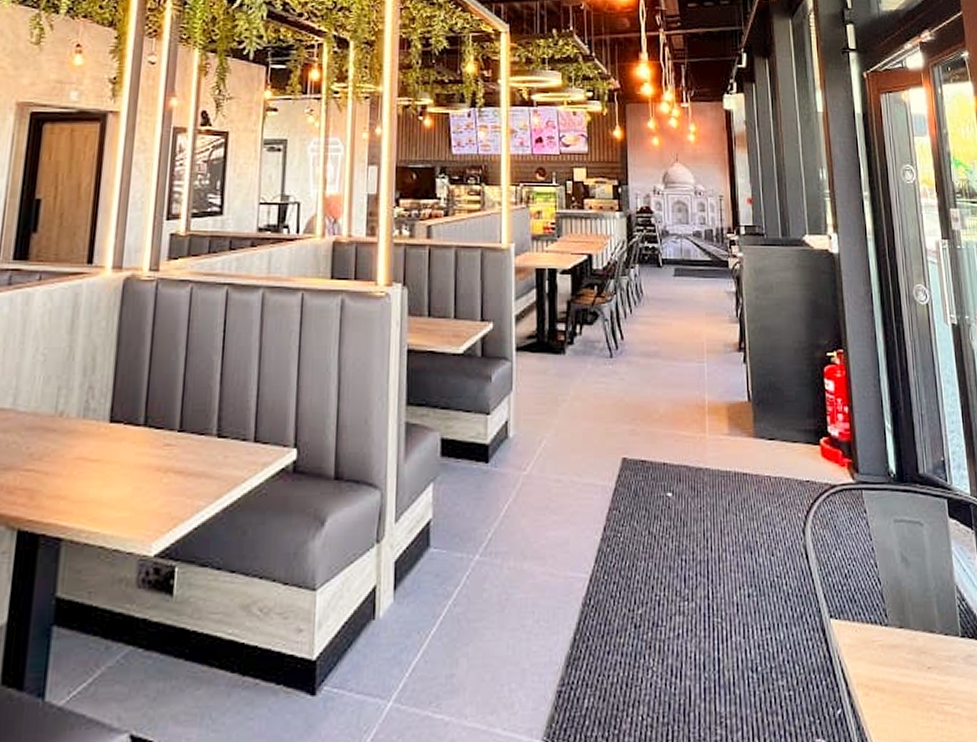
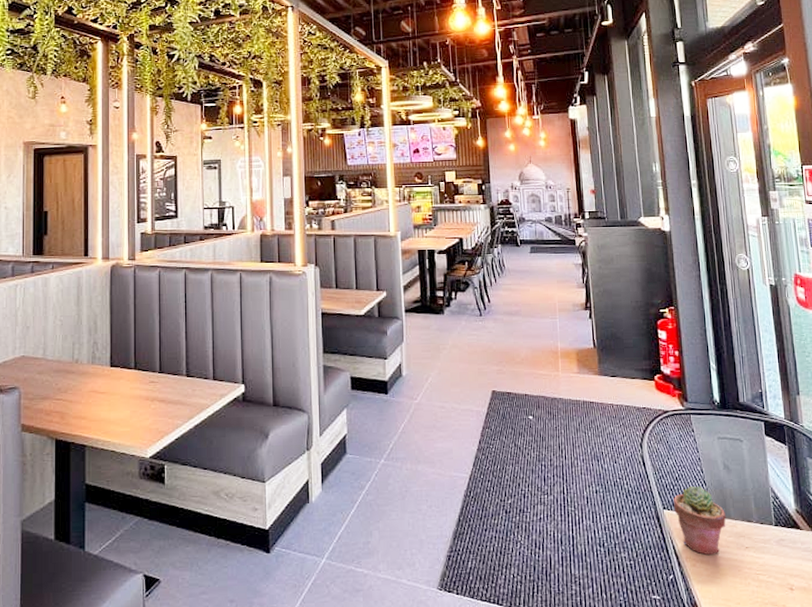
potted succulent: none [842,585,905,680] -> present [674,485,726,556]

